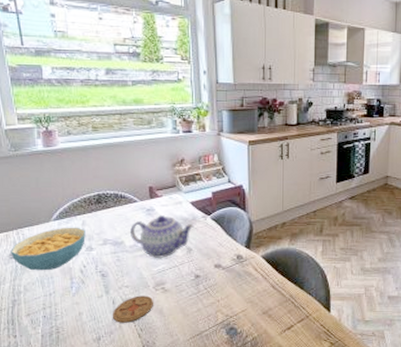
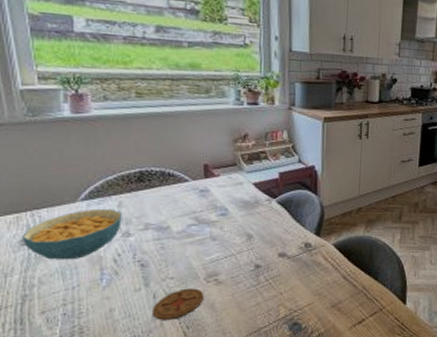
teapot: present [130,215,194,258] -> none [179,197,256,246]

